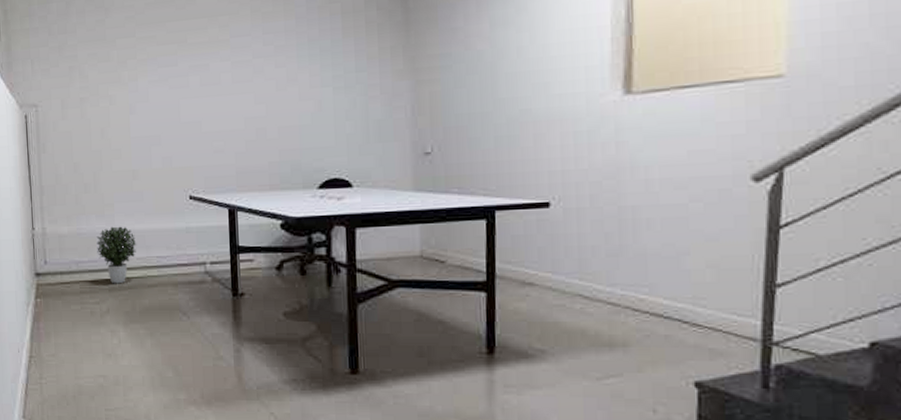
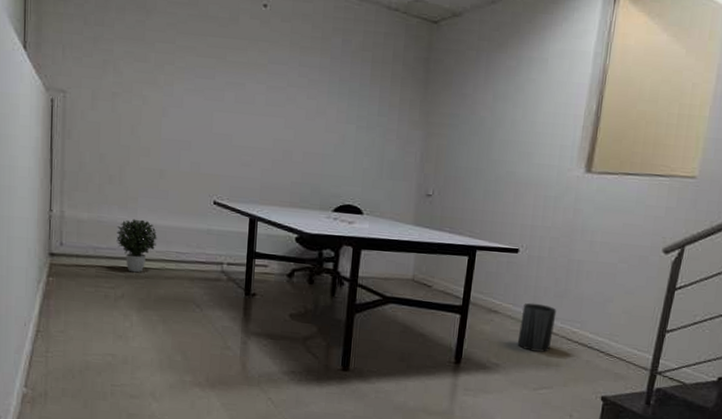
trash can: none [565,267,613,330] -> present [517,303,557,352]

